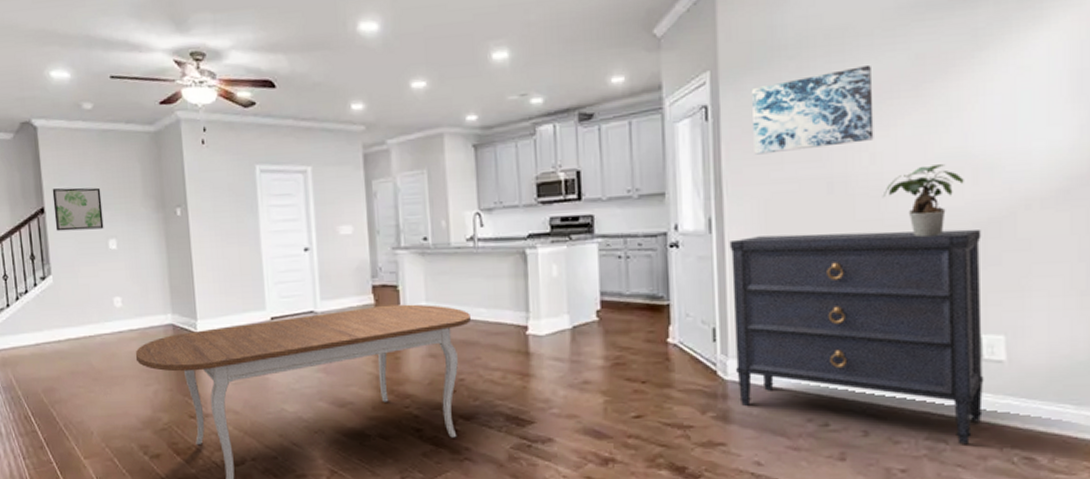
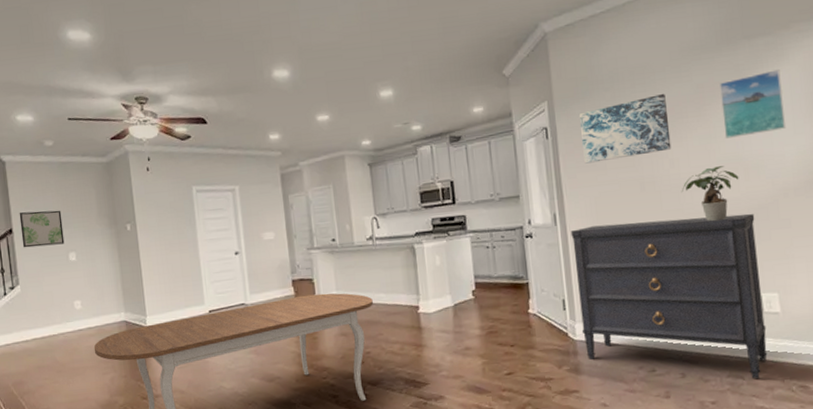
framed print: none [948,36,1038,128] -> present [720,69,787,139]

